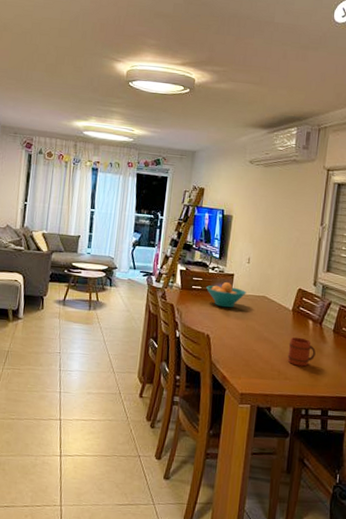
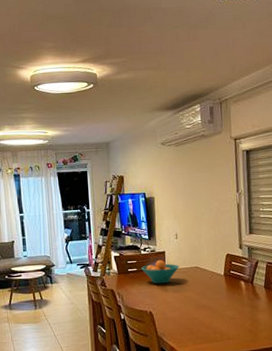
mug: present [287,336,316,367] -> none [226,298,252,325]

